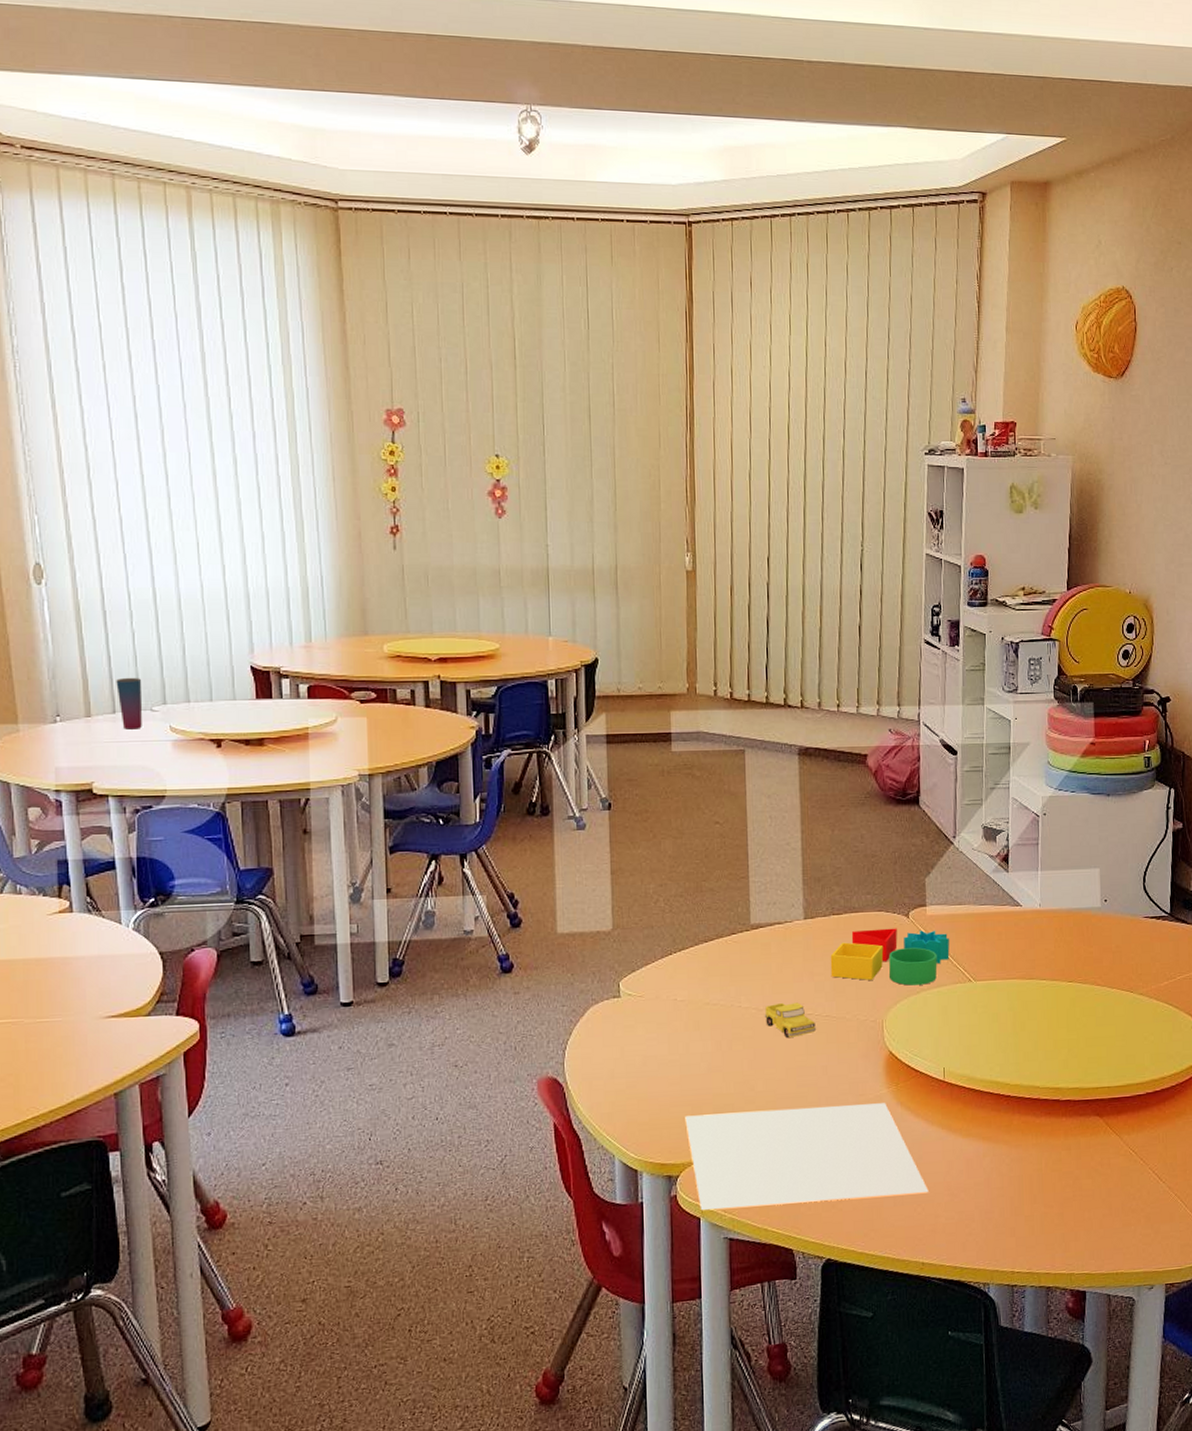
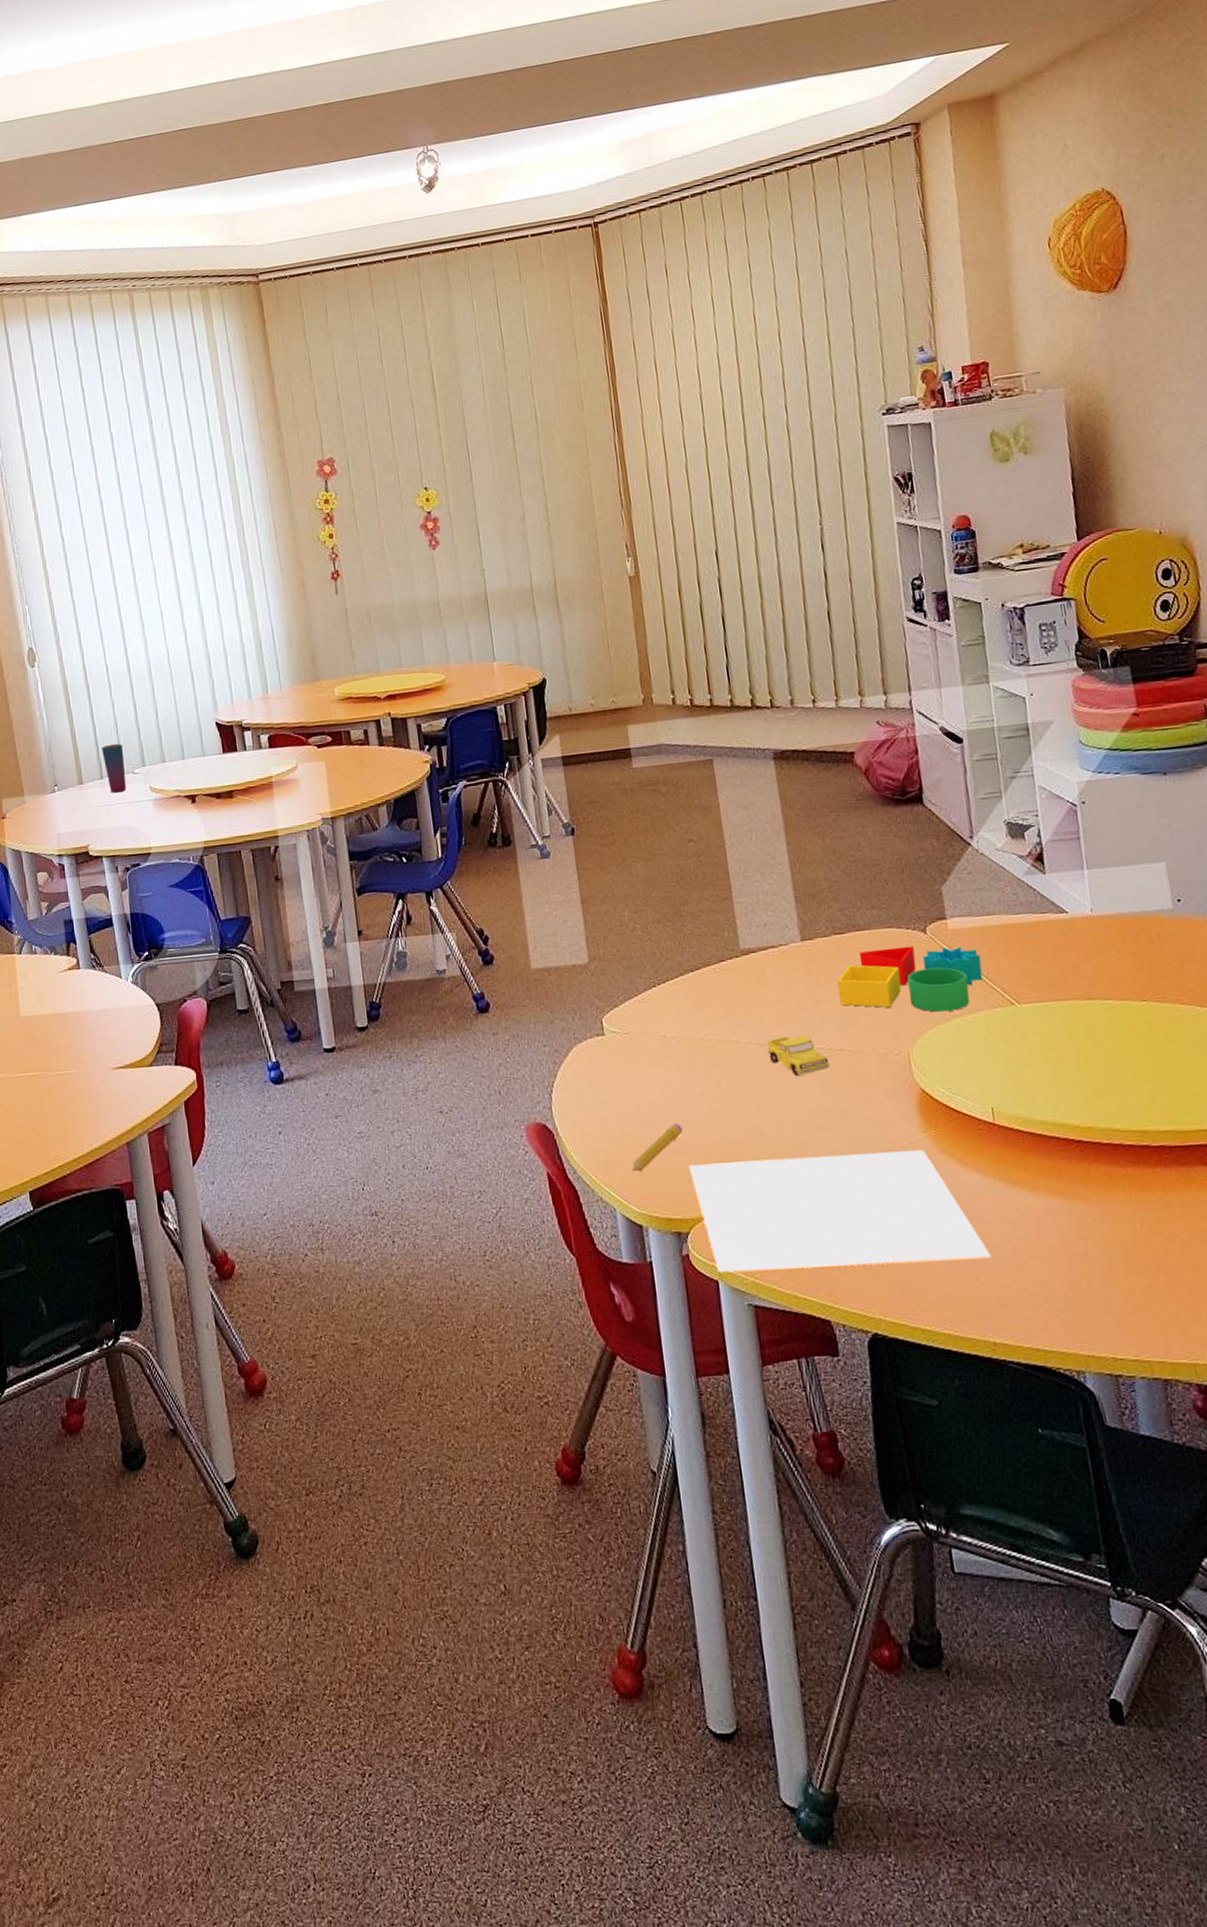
pencil: none [633,1078,683,1122] -> present [632,1122,683,1172]

